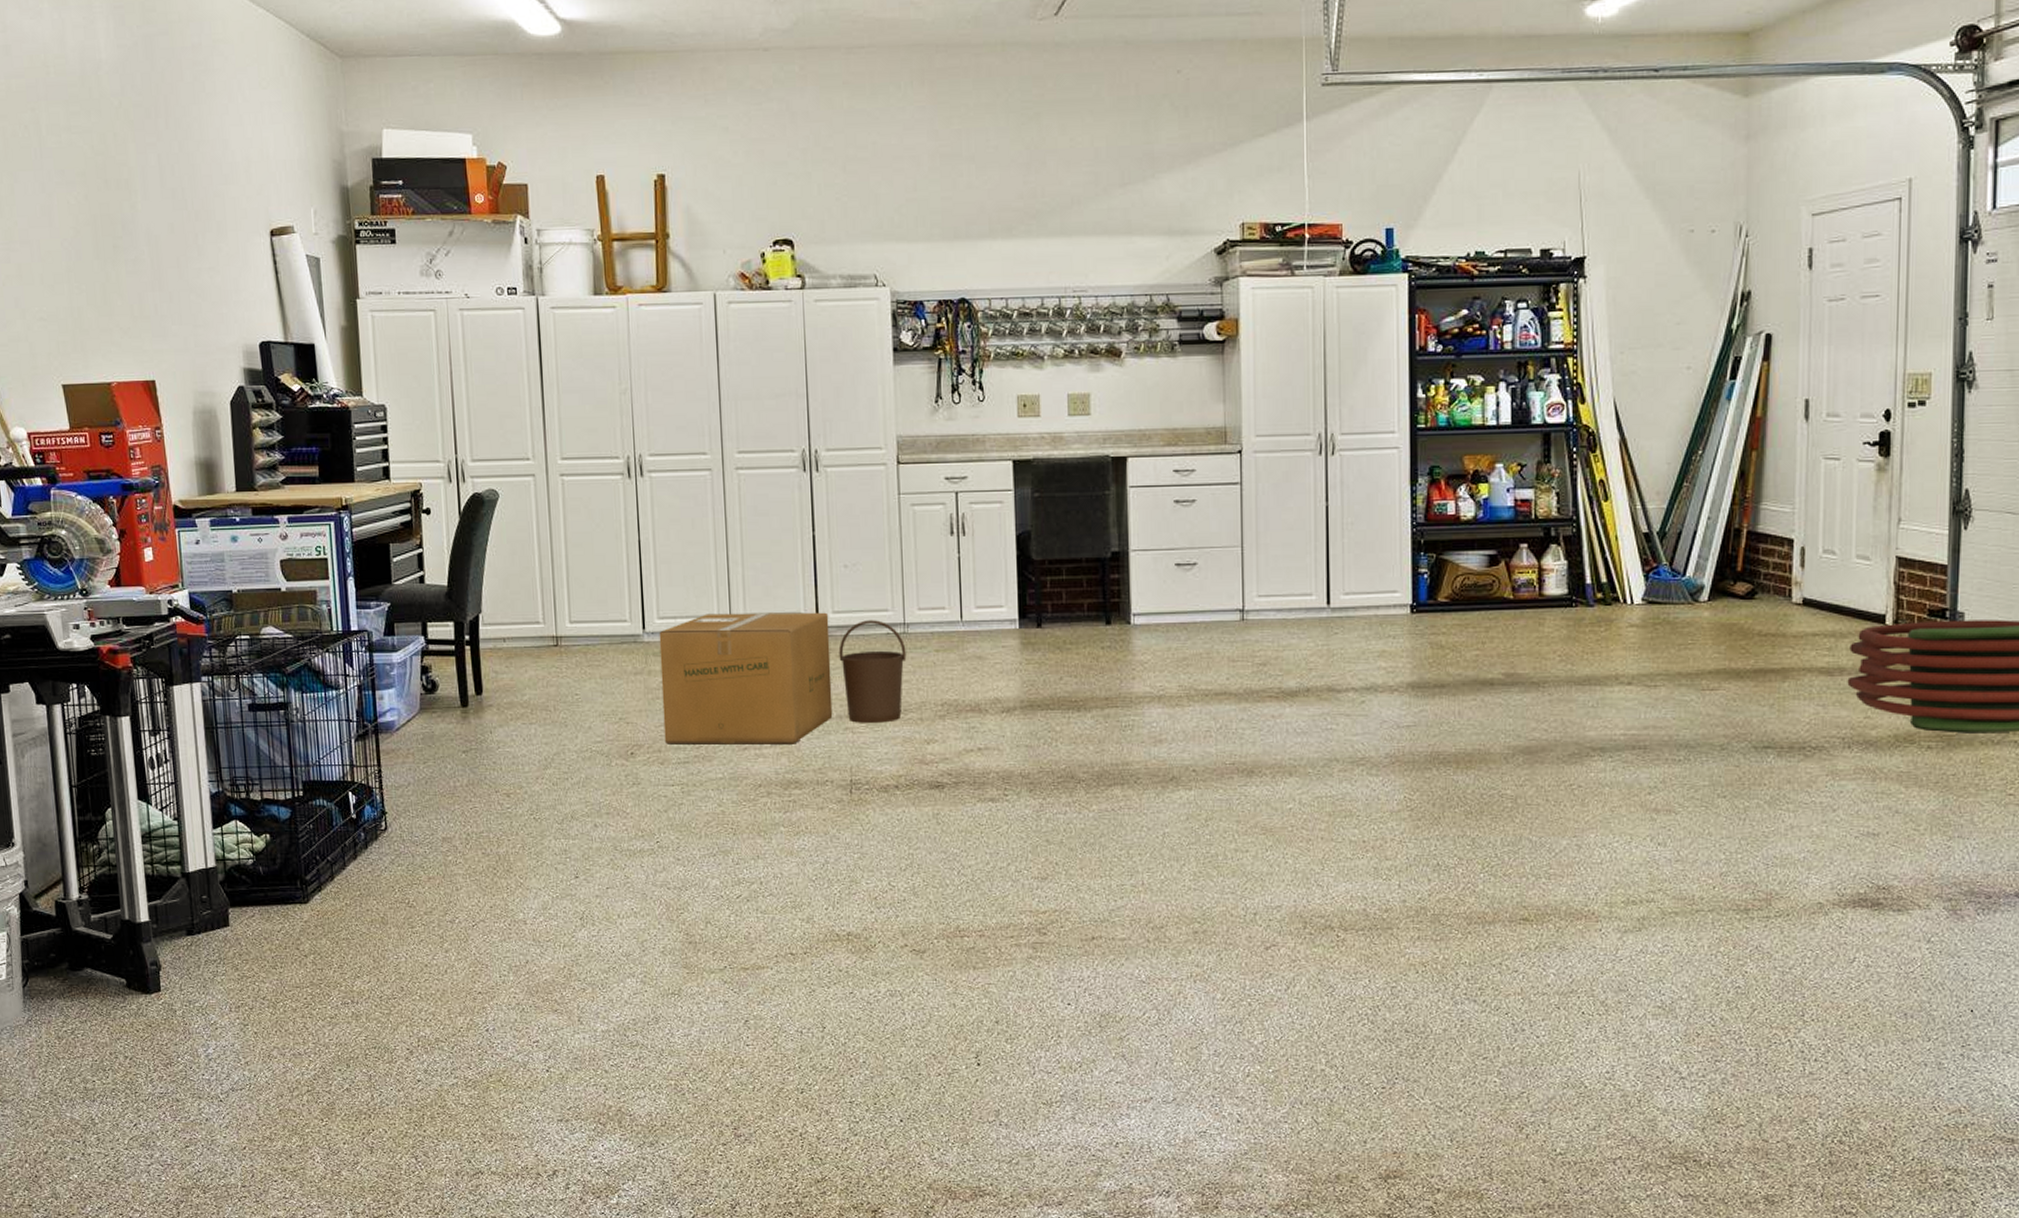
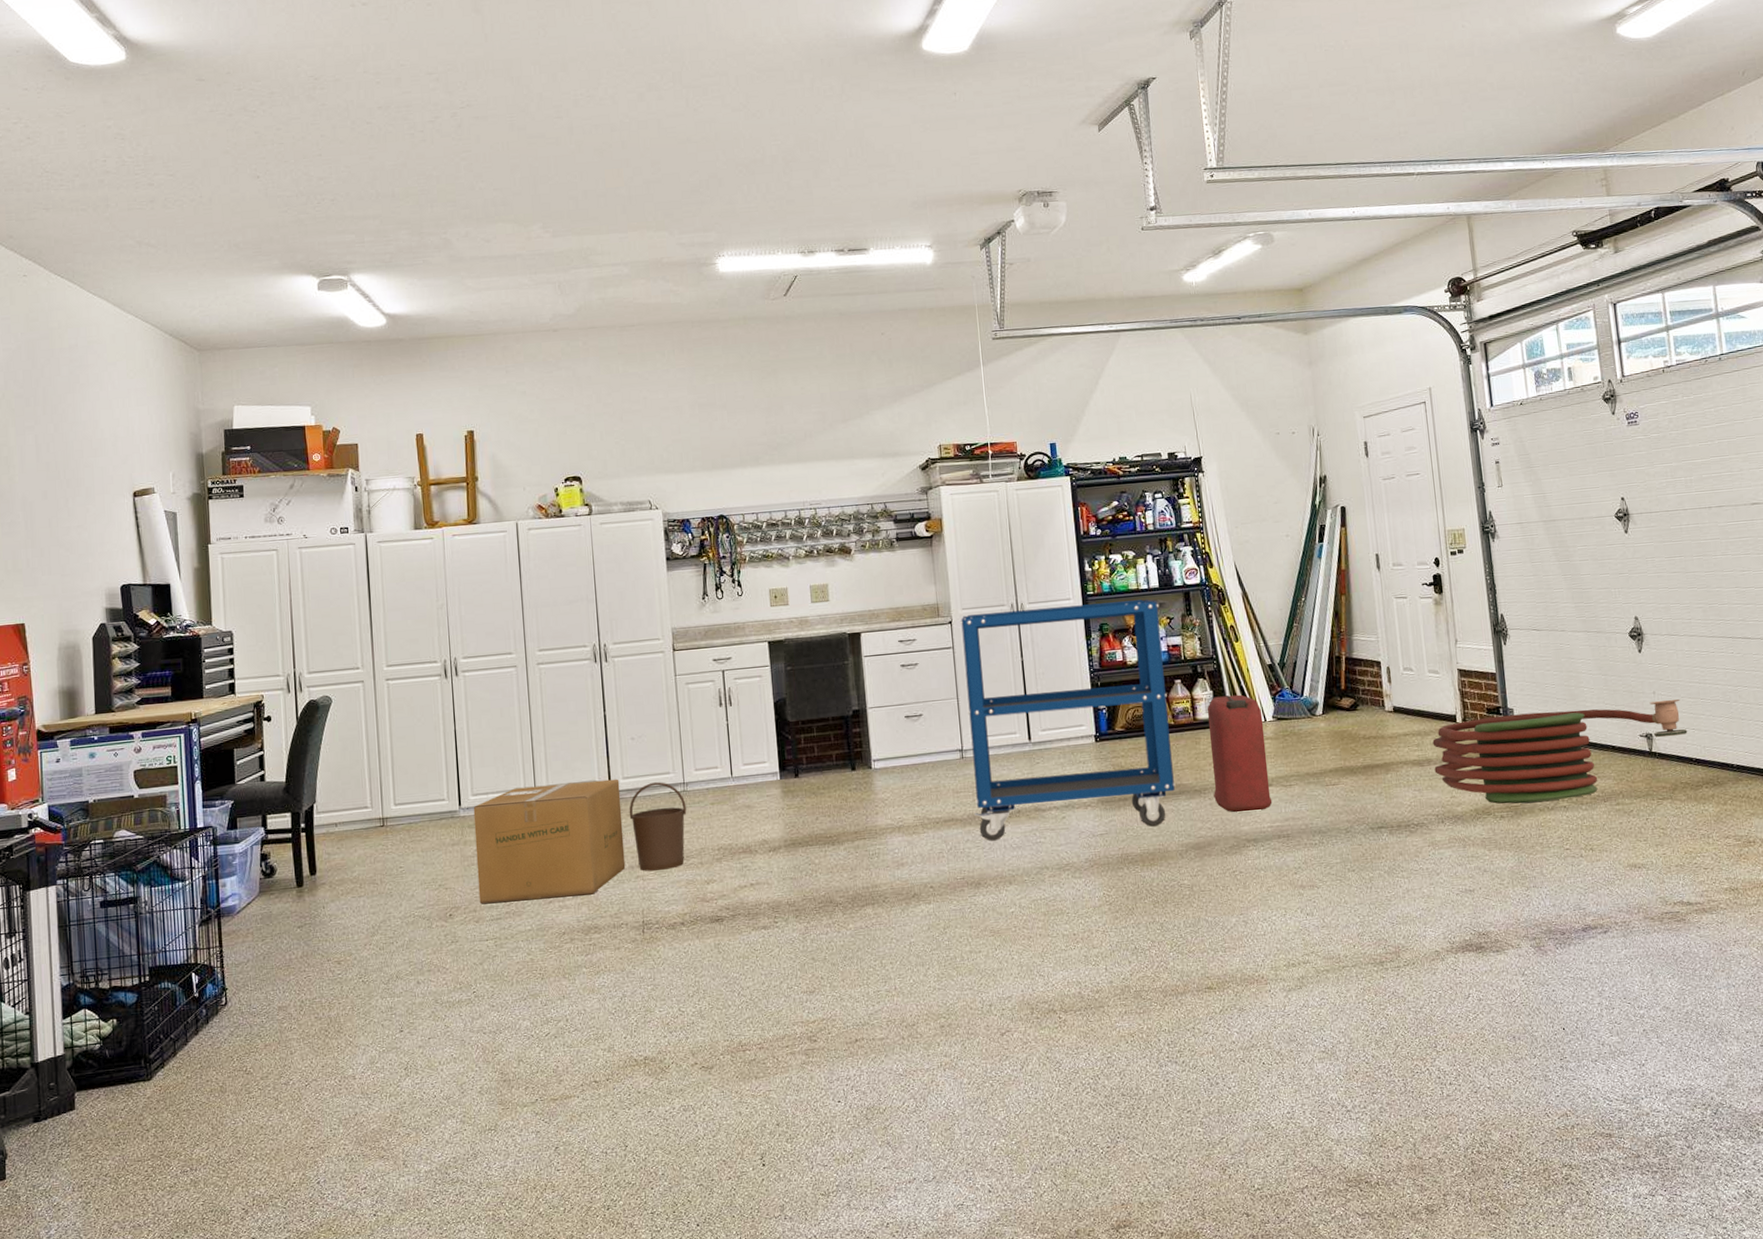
utility cart: none [1252,438,1524,724] -> present [960,599,1176,842]
jerry can: none [1555,568,1630,714] -> present [1207,694,1272,813]

